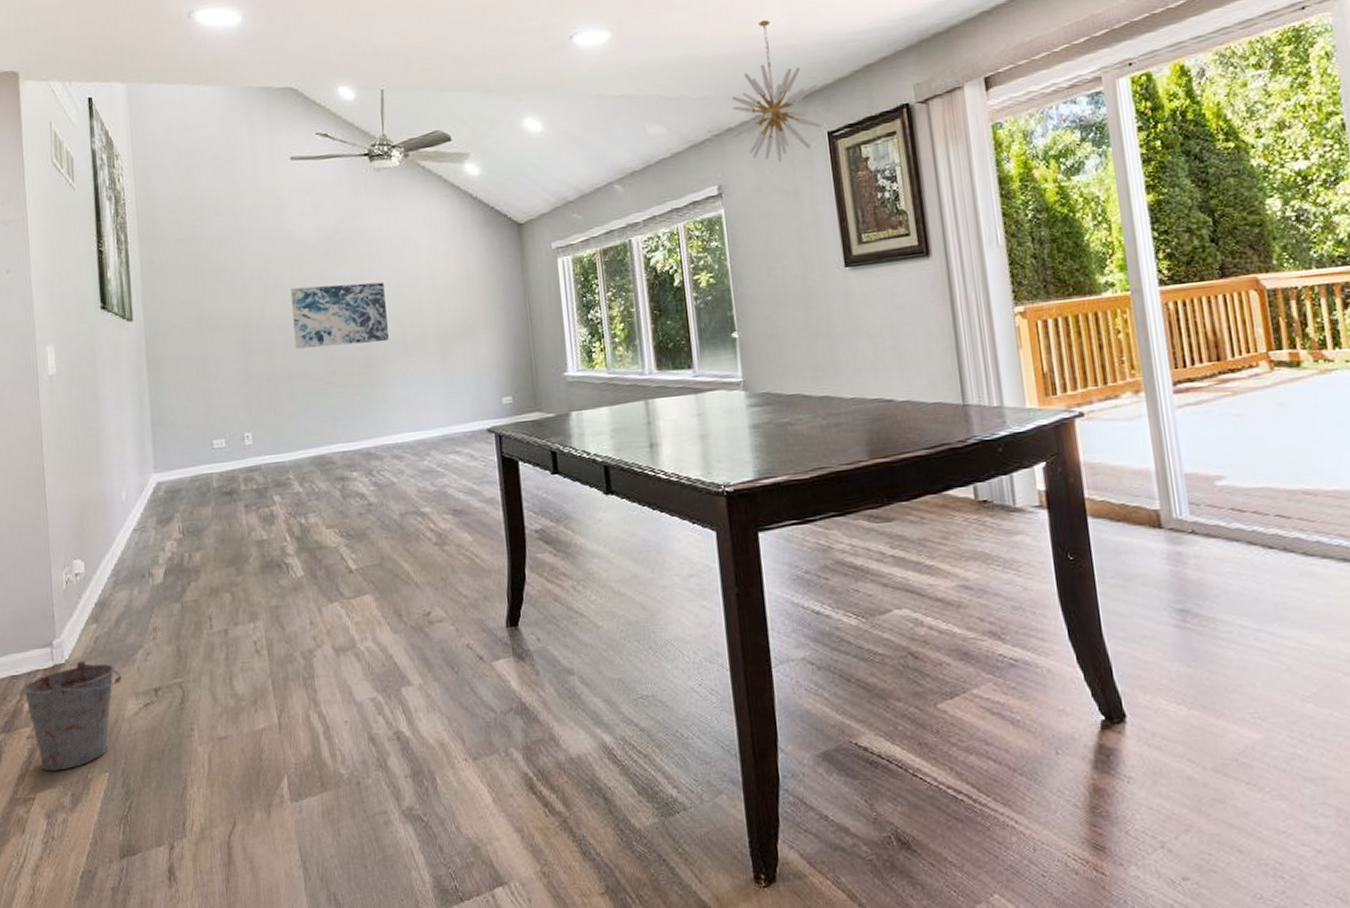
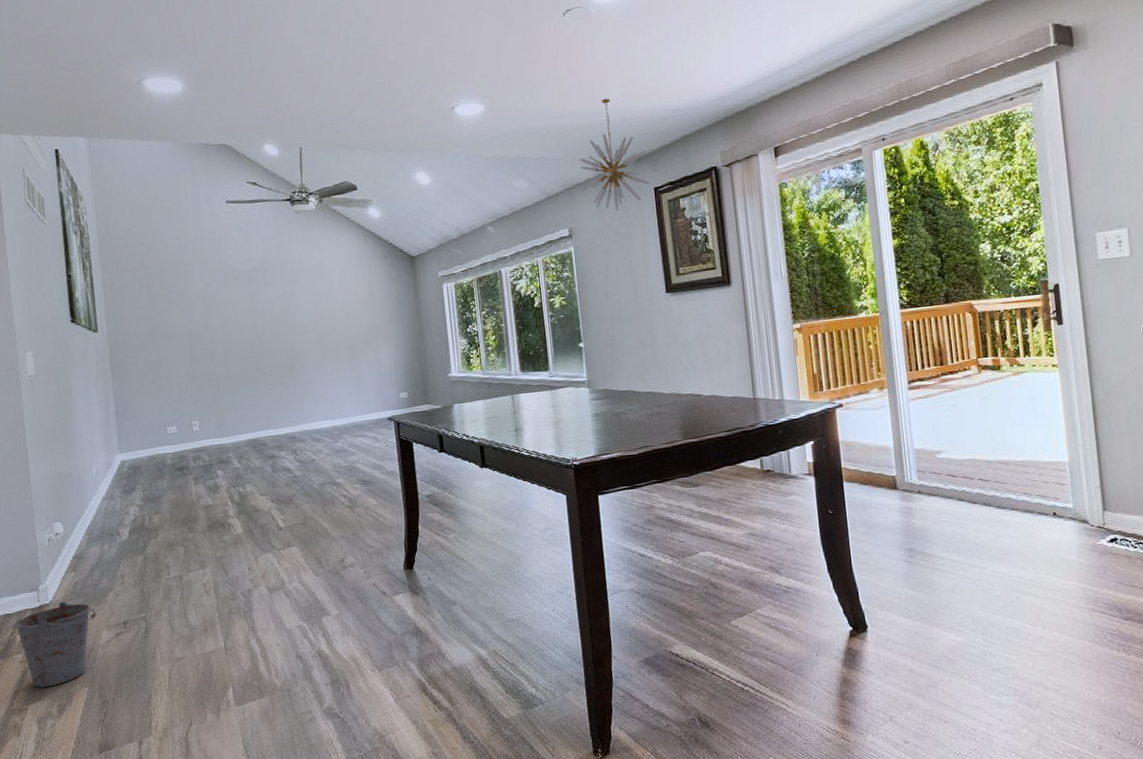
wall art: present [290,282,389,349] -> none [228,302,309,355]

